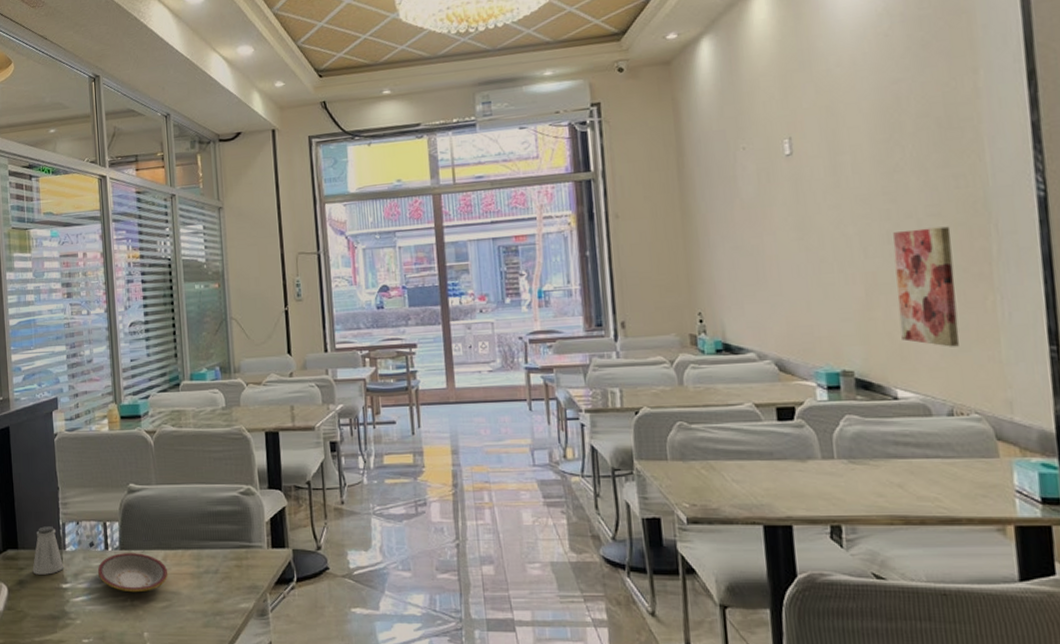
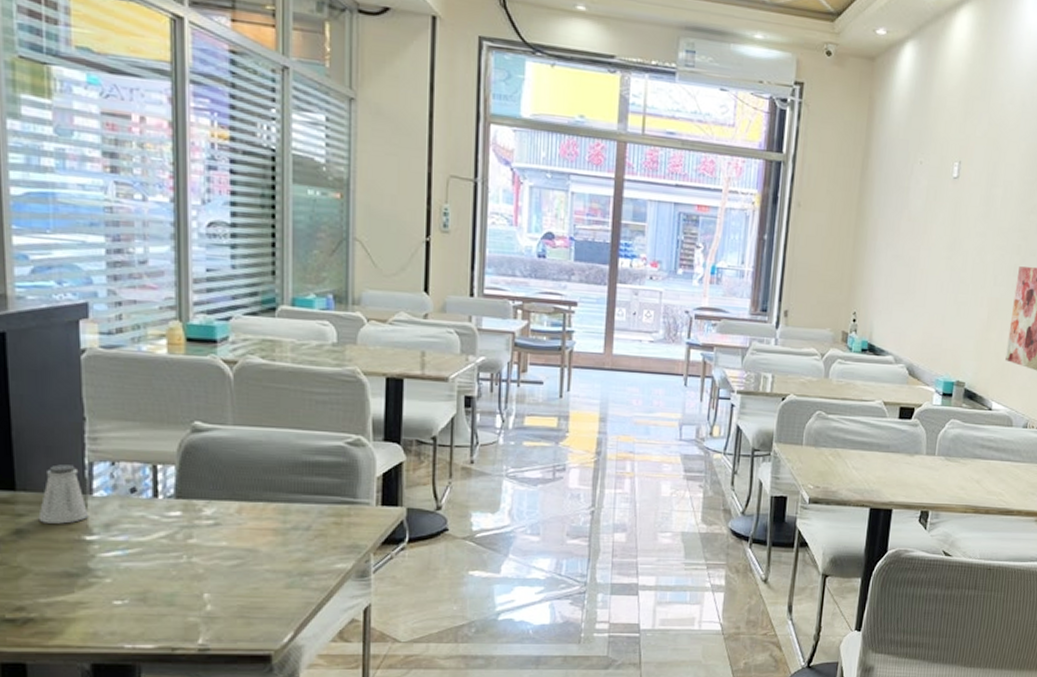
plate: present [97,553,169,593] -> none [140,502,243,549]

